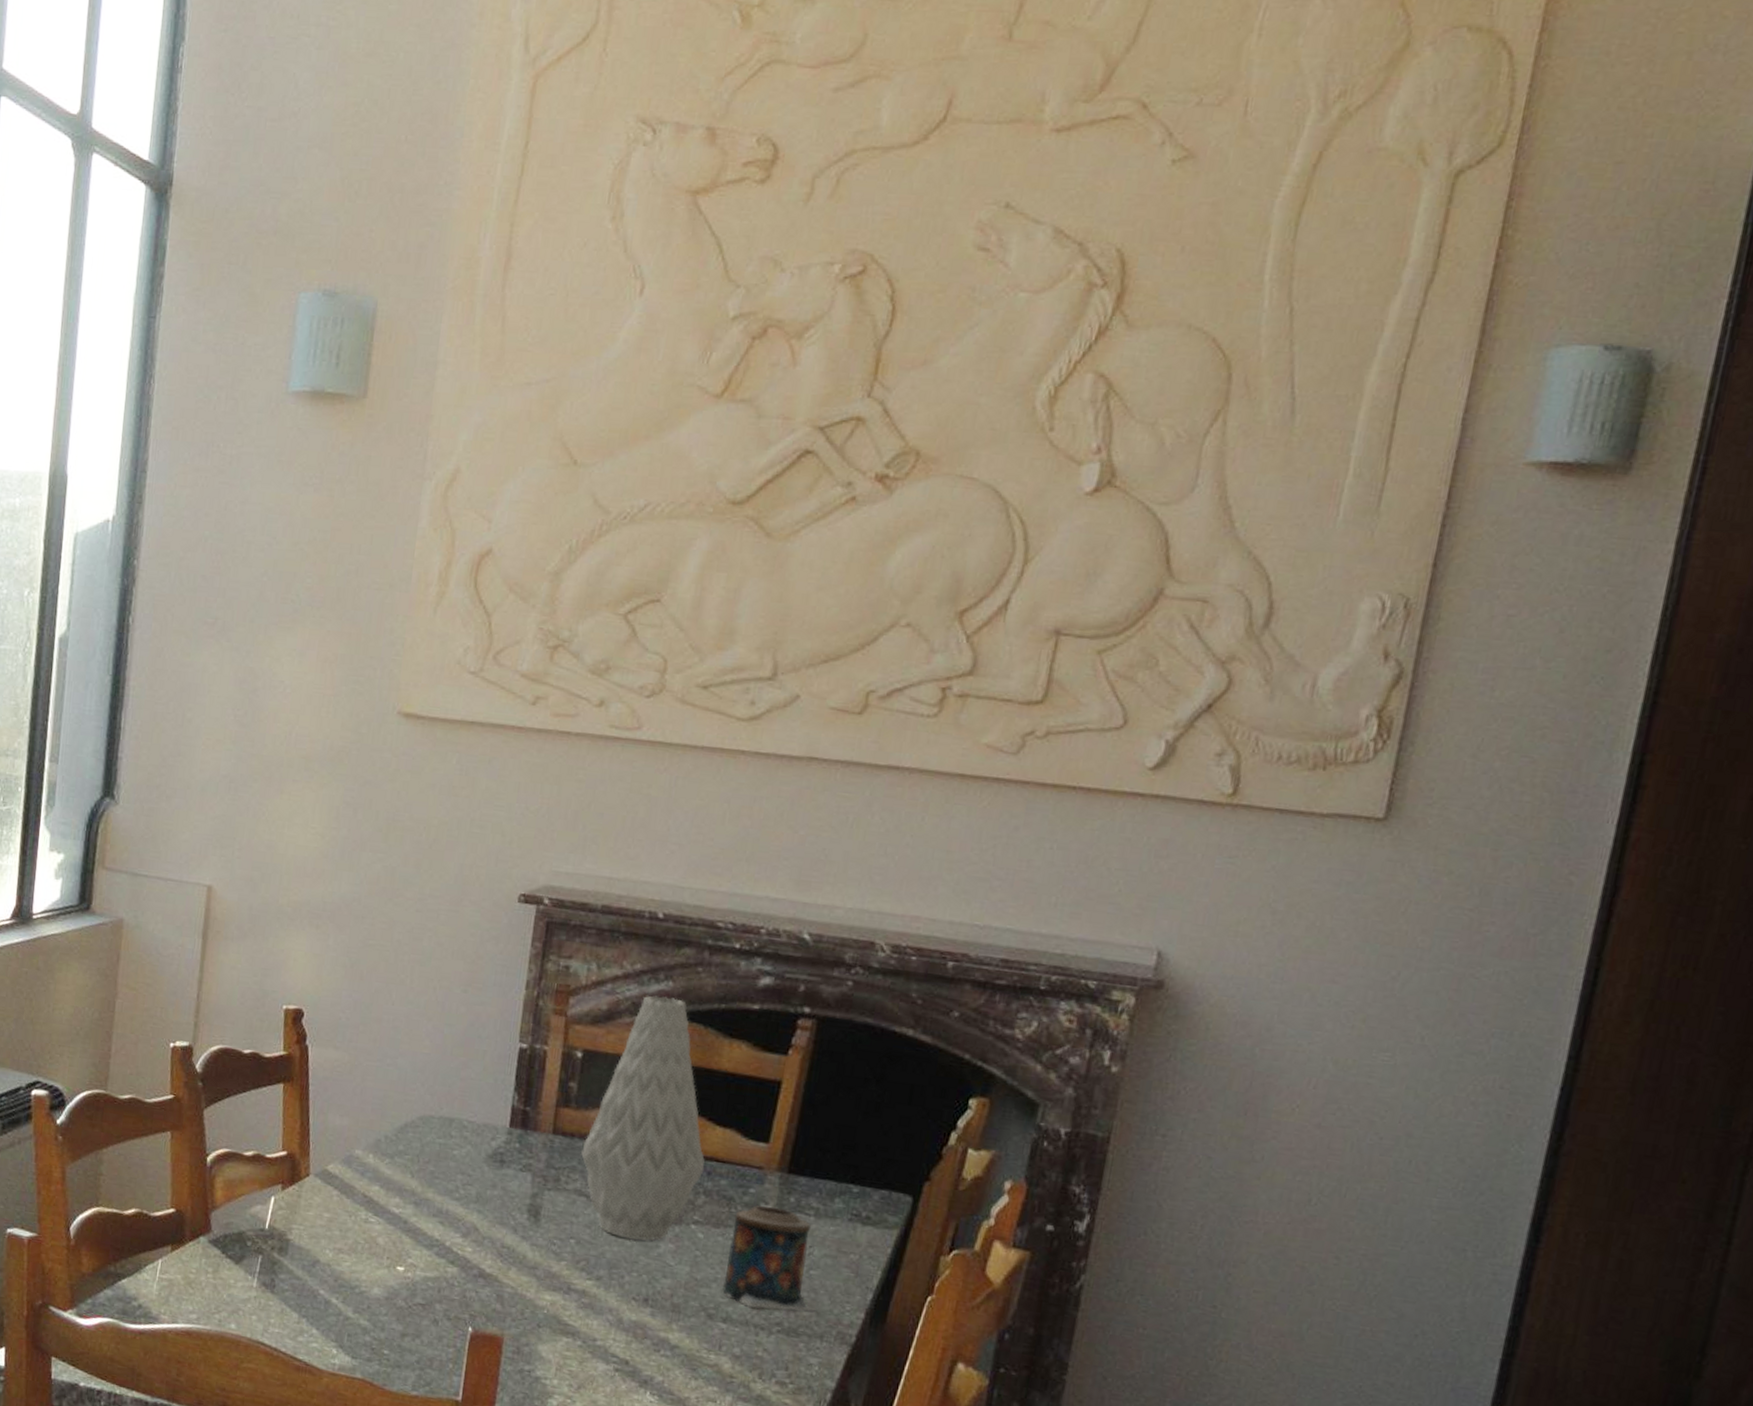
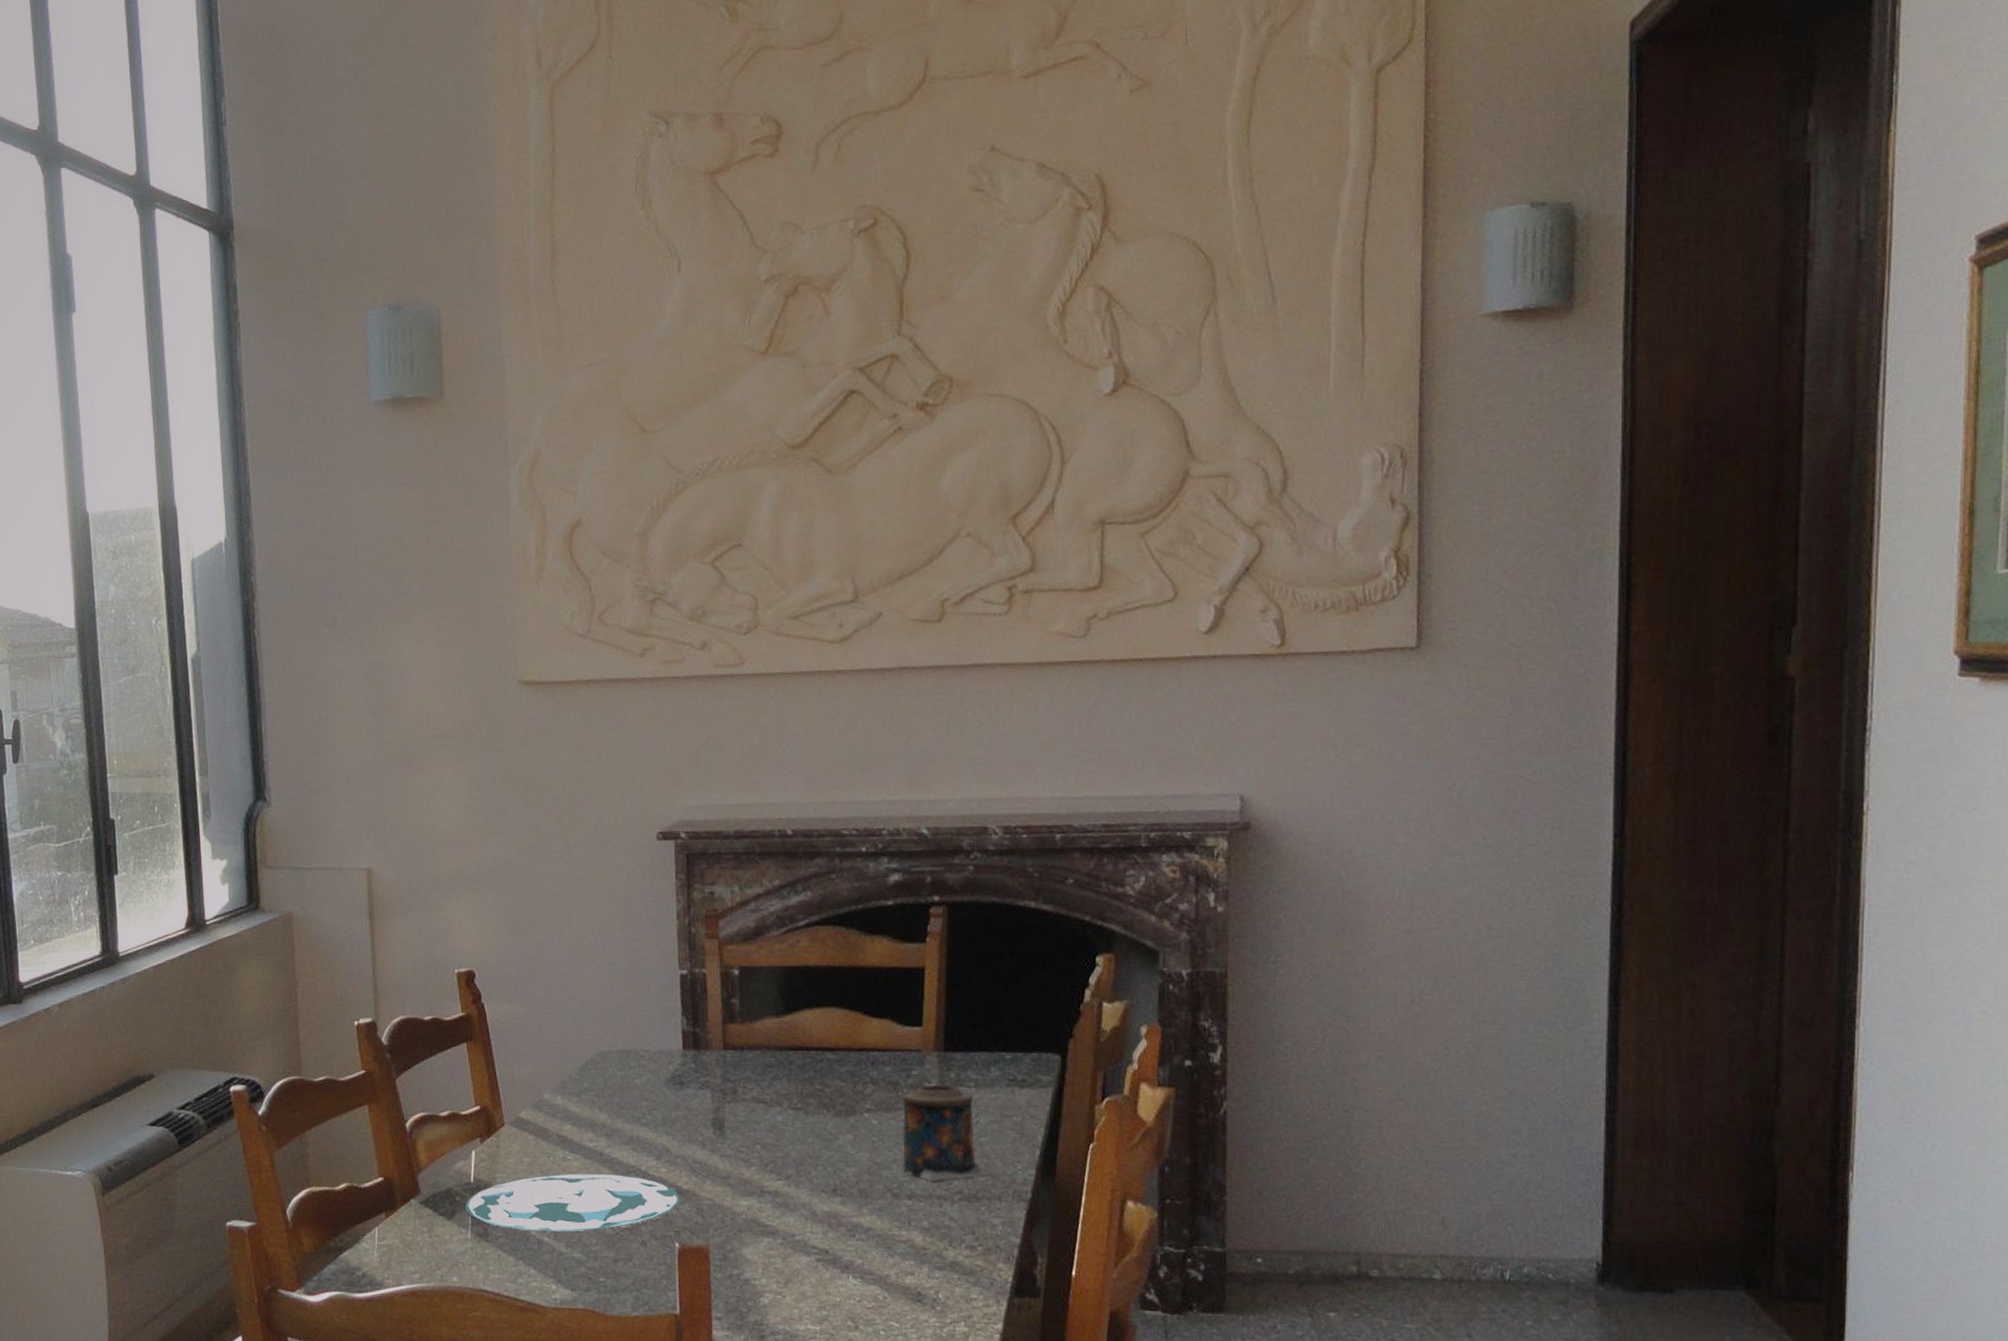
plate: none [254,1233,481,1301] -> present [464,1173,679,1231]
vase: present [580,995,705,1241] -> none [752,906,868,1135]

